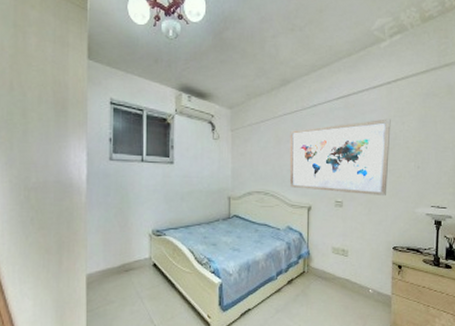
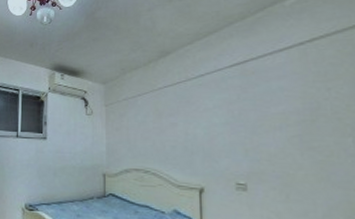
wall art: present [289,119,391,197] -> none [172,85,312,180]

